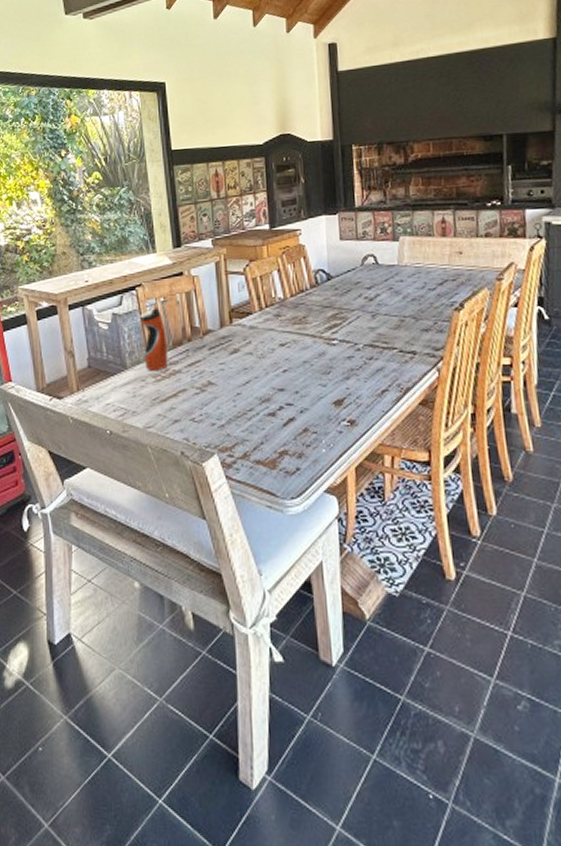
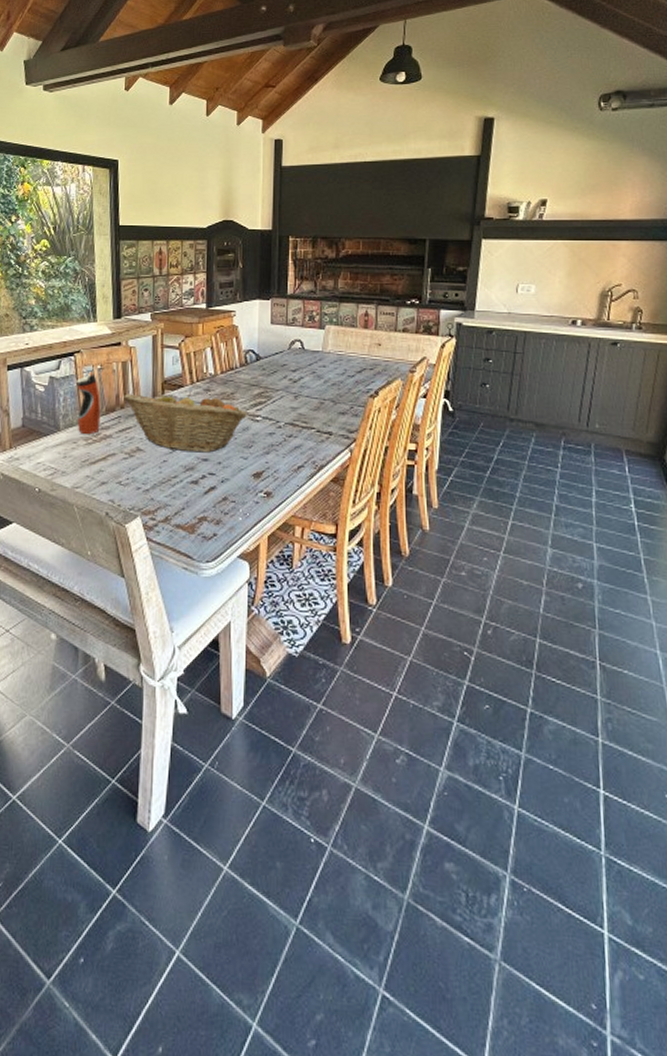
fruit basket: none [190,317,322,383] -> present [124,391,247,453]

